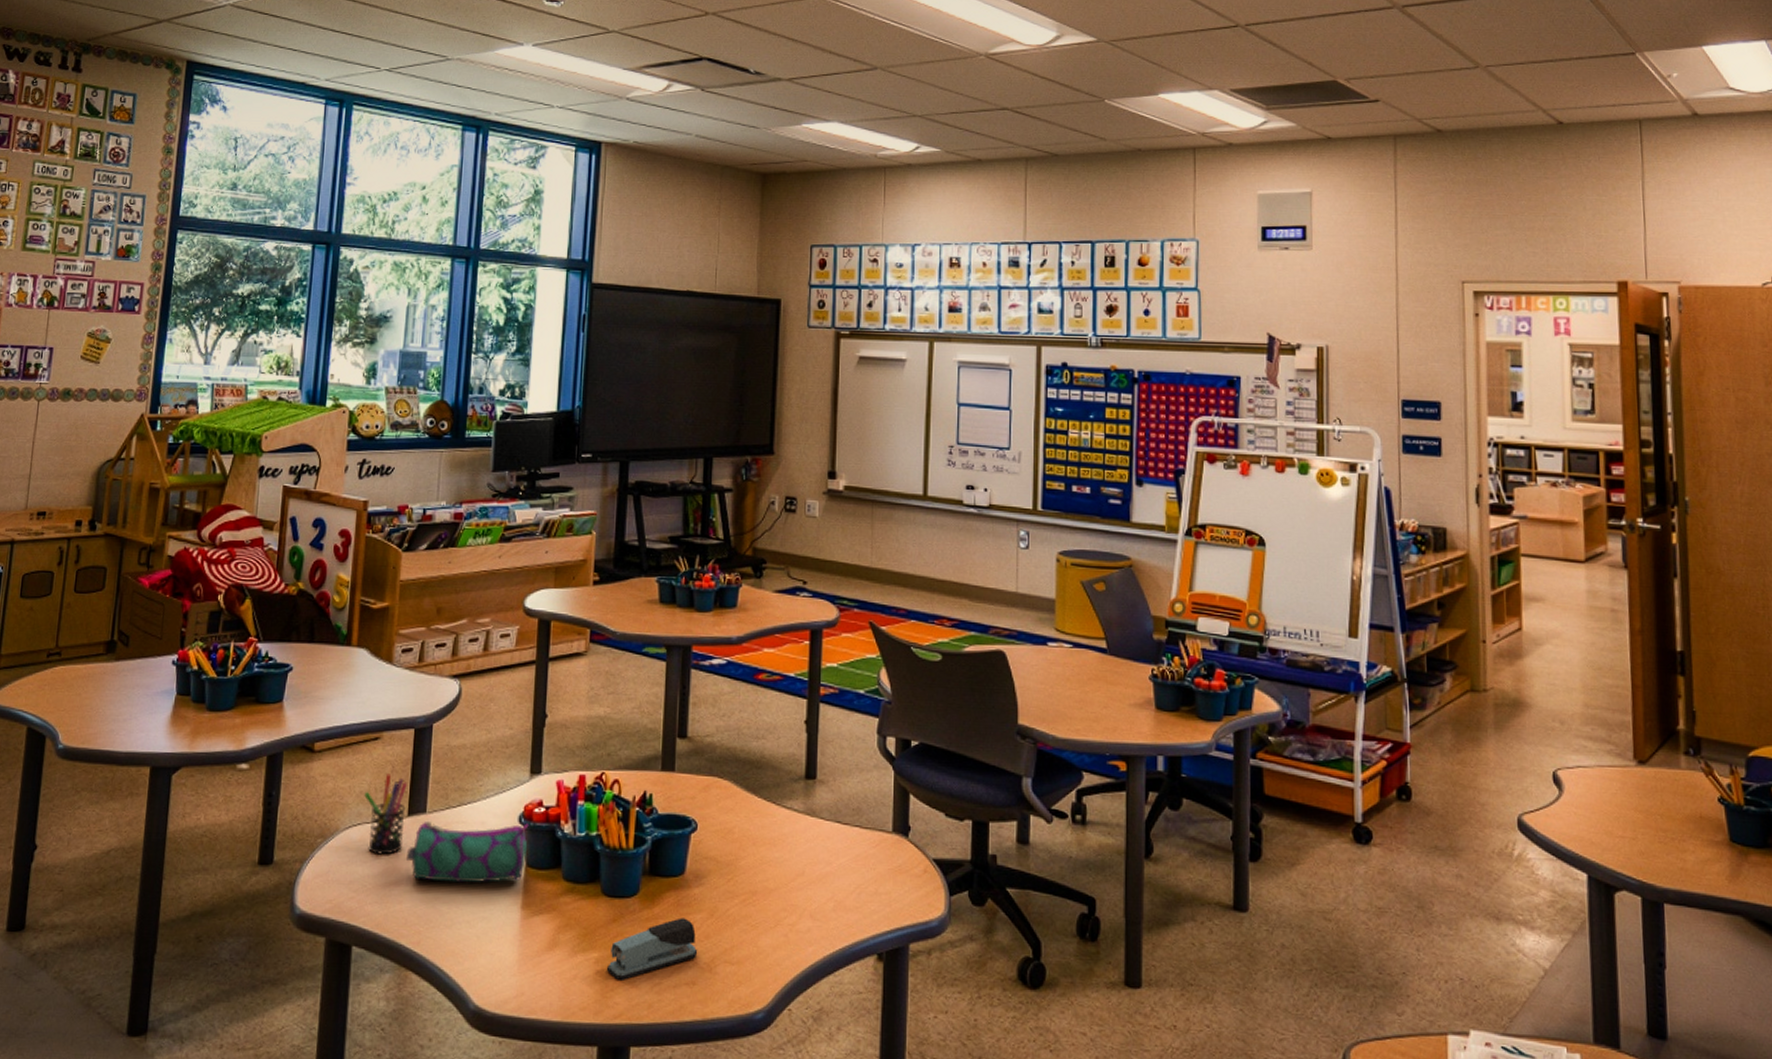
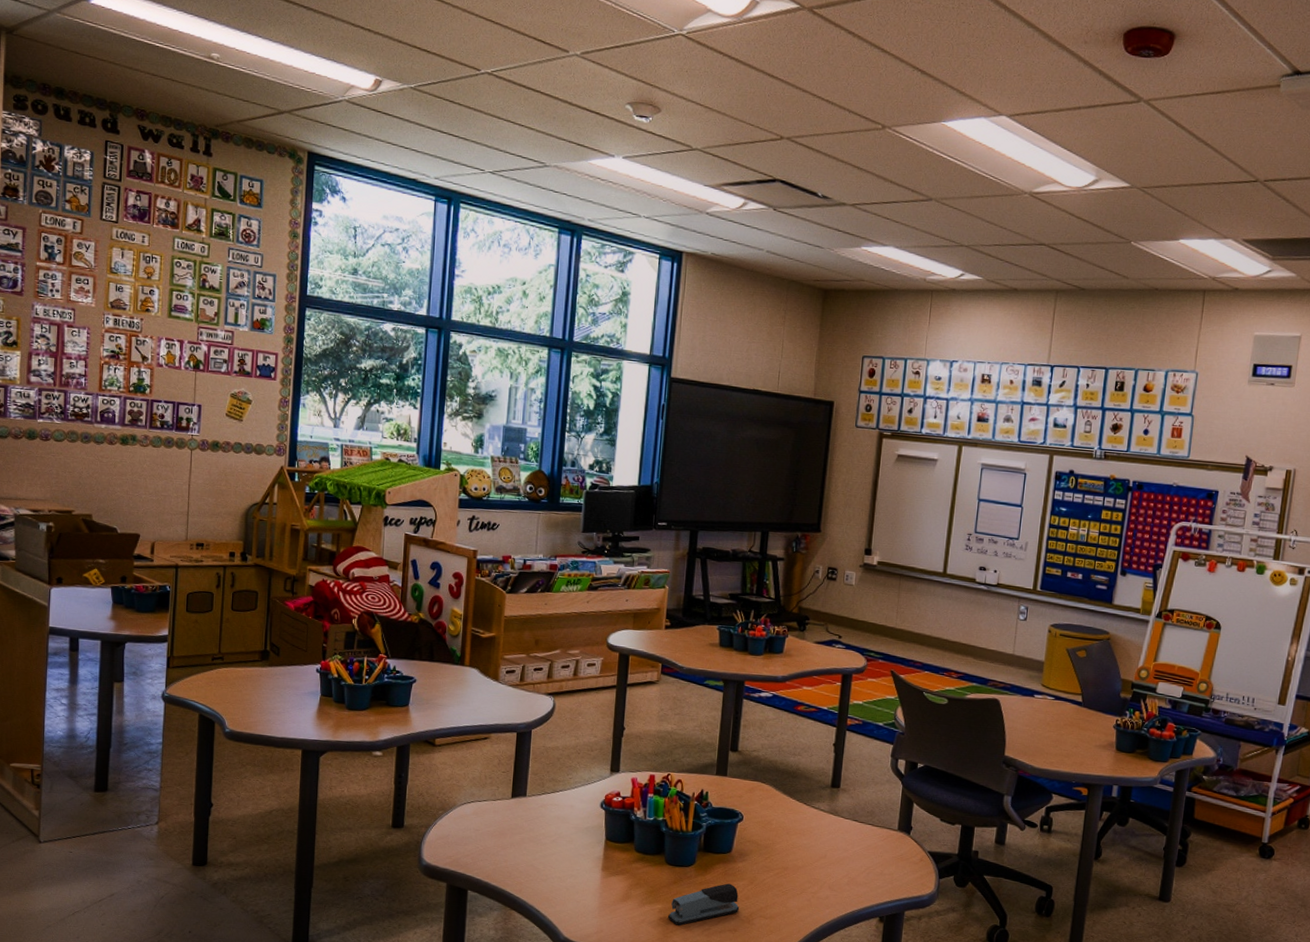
pen holder: present [364,774,407,855] -> none [476,765,511,826]
pencil case: present [407,820,529,884] -> none [511,802,609,851]

